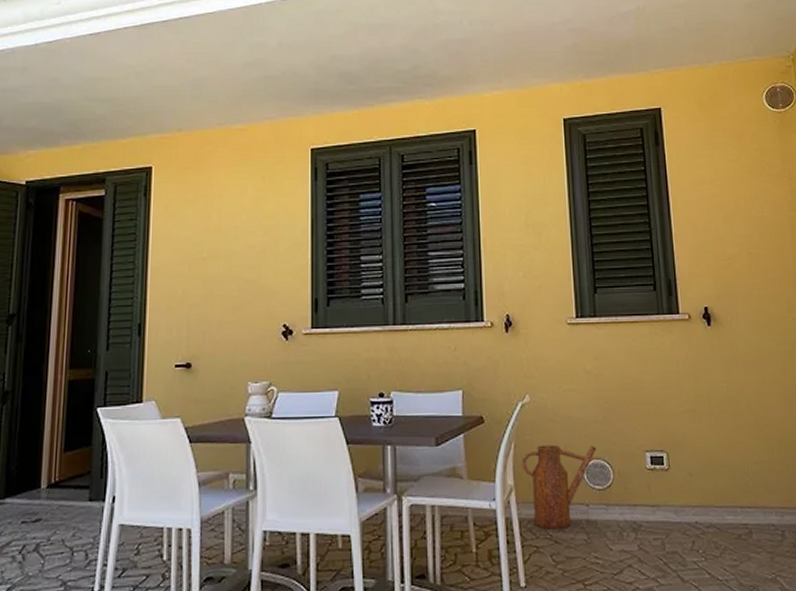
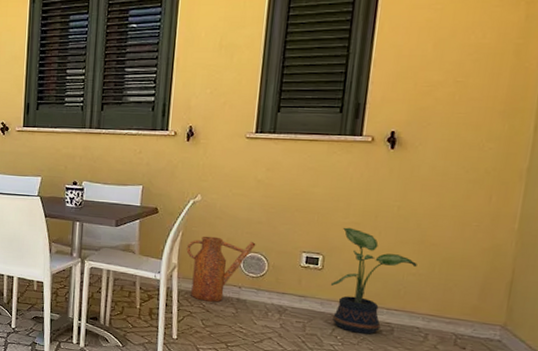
potted plant: none [680,416,758,542] -> present [330,227,417,335]

